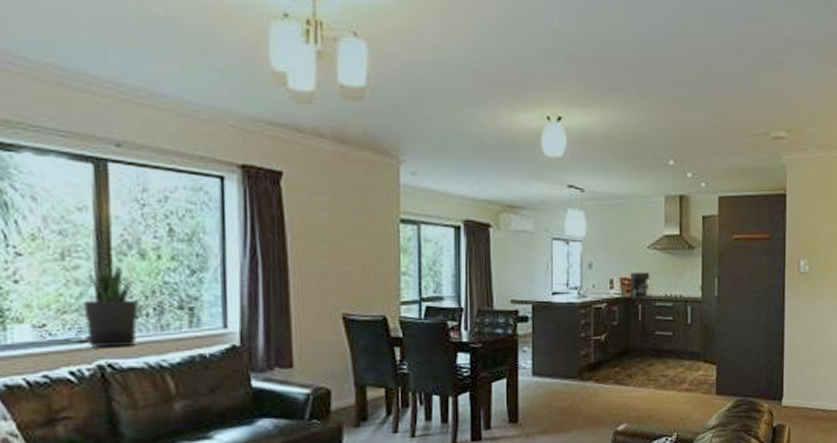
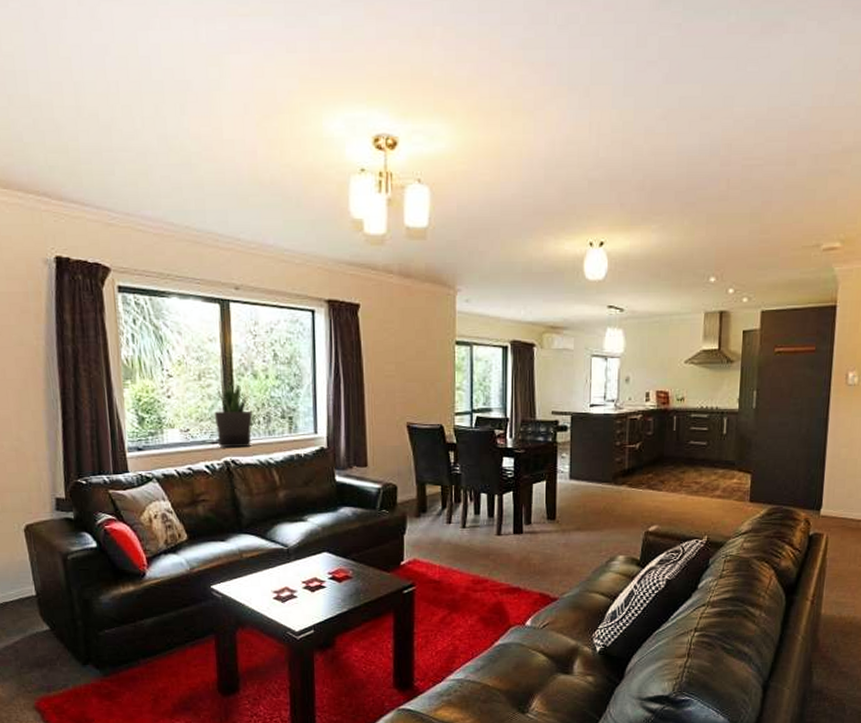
coffee maker: present [629,272,652,300] -> none [664,385,688,411]

